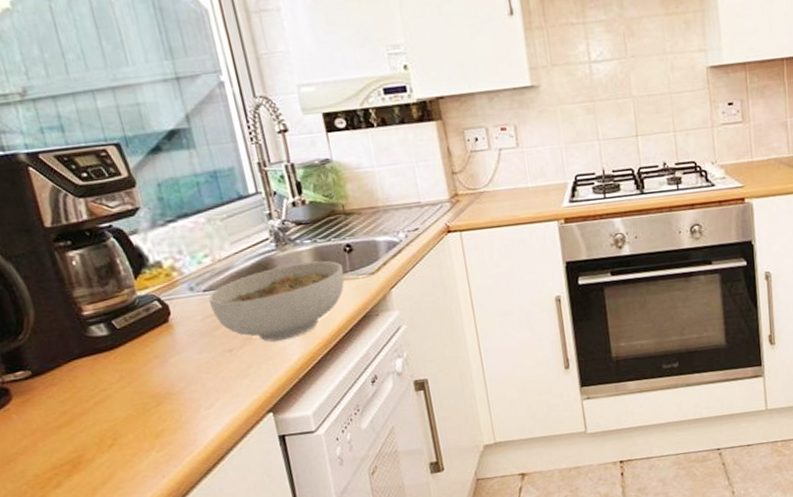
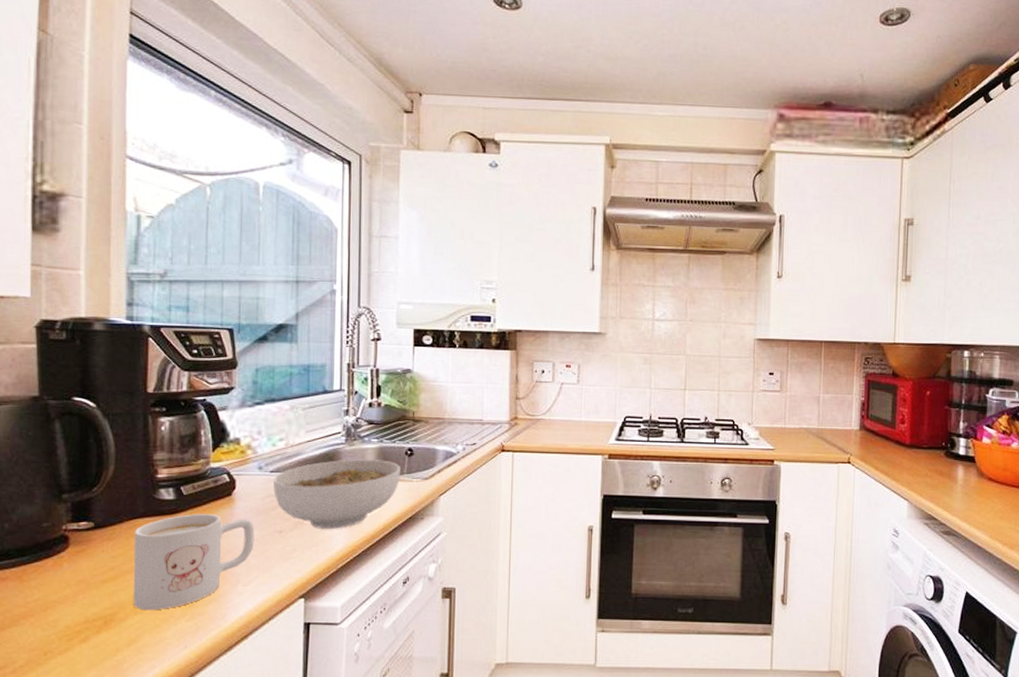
mug: none [76,343,206,449] -> present [133,513,255,611]

